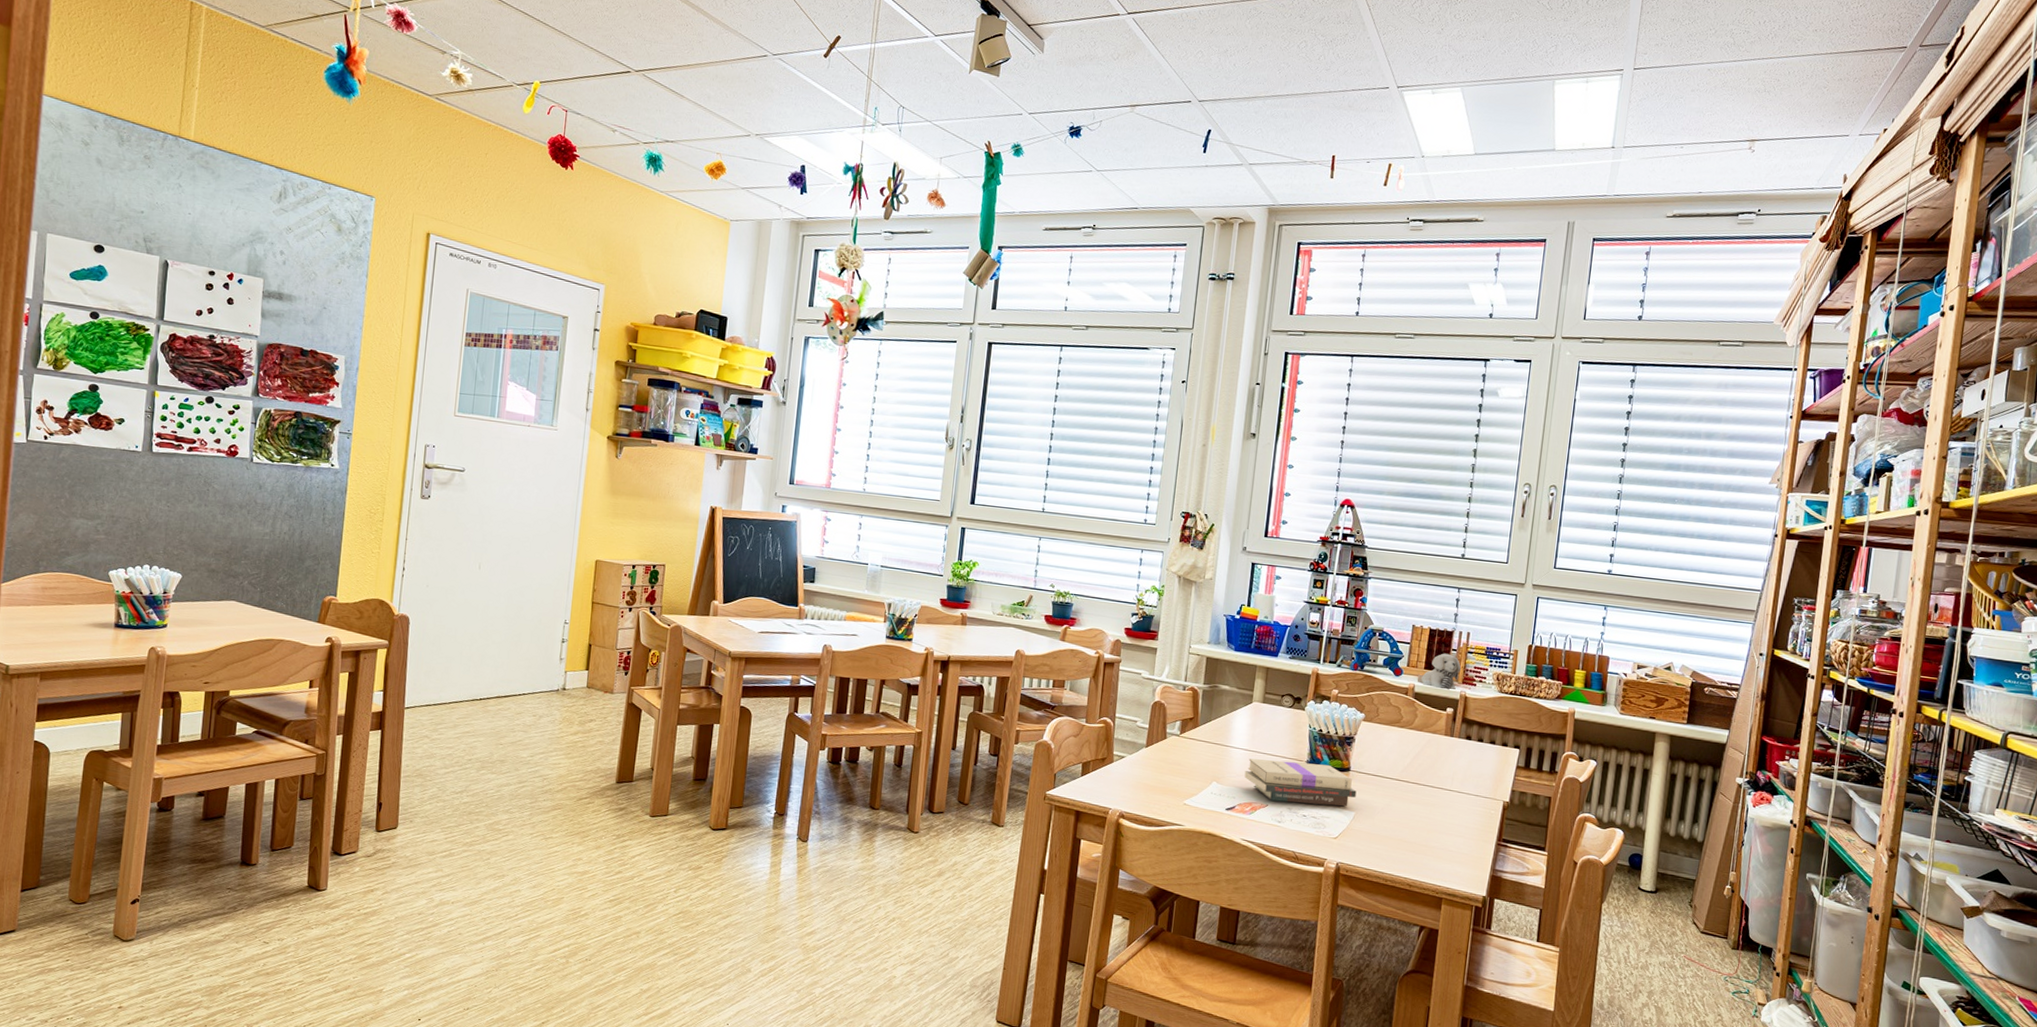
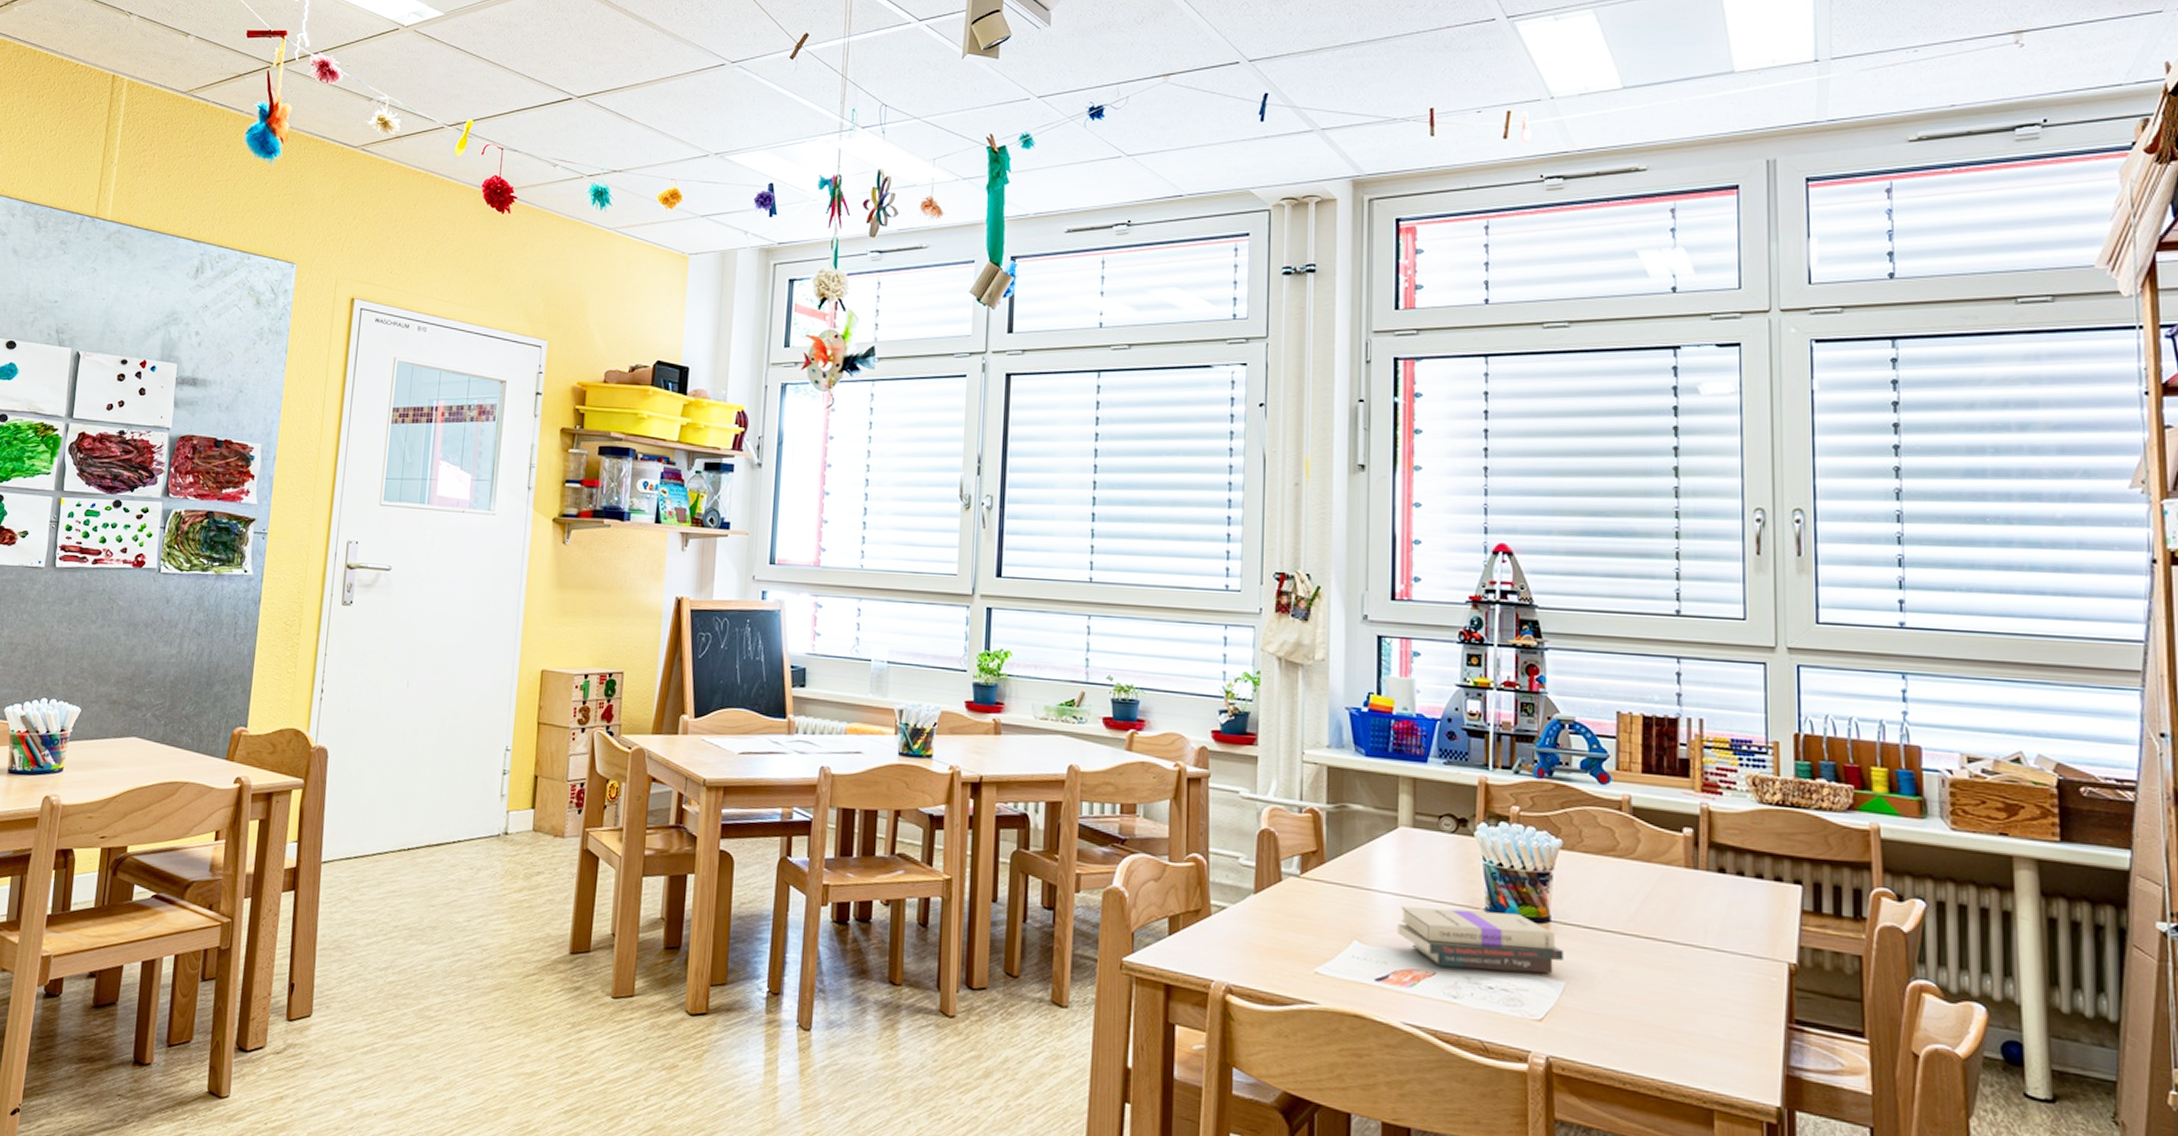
plush toy: present [1417,653,1461,690] -> none [1633,749,1696,802]

